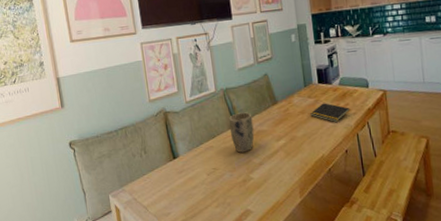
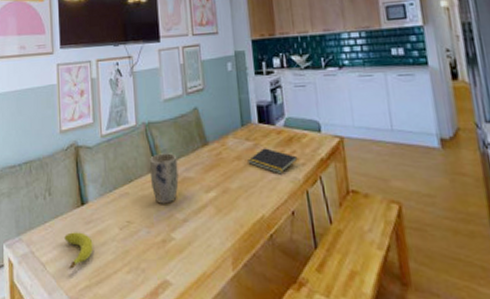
fruit: none [161,180,187,209] -> present [64,232,93,269]

